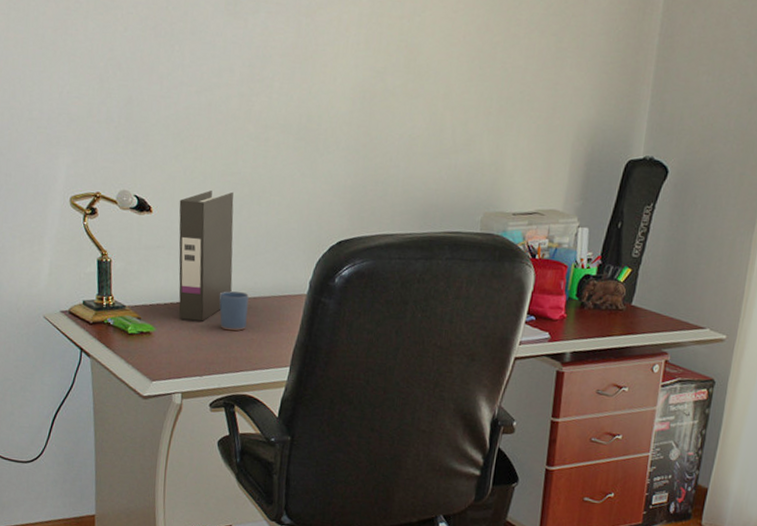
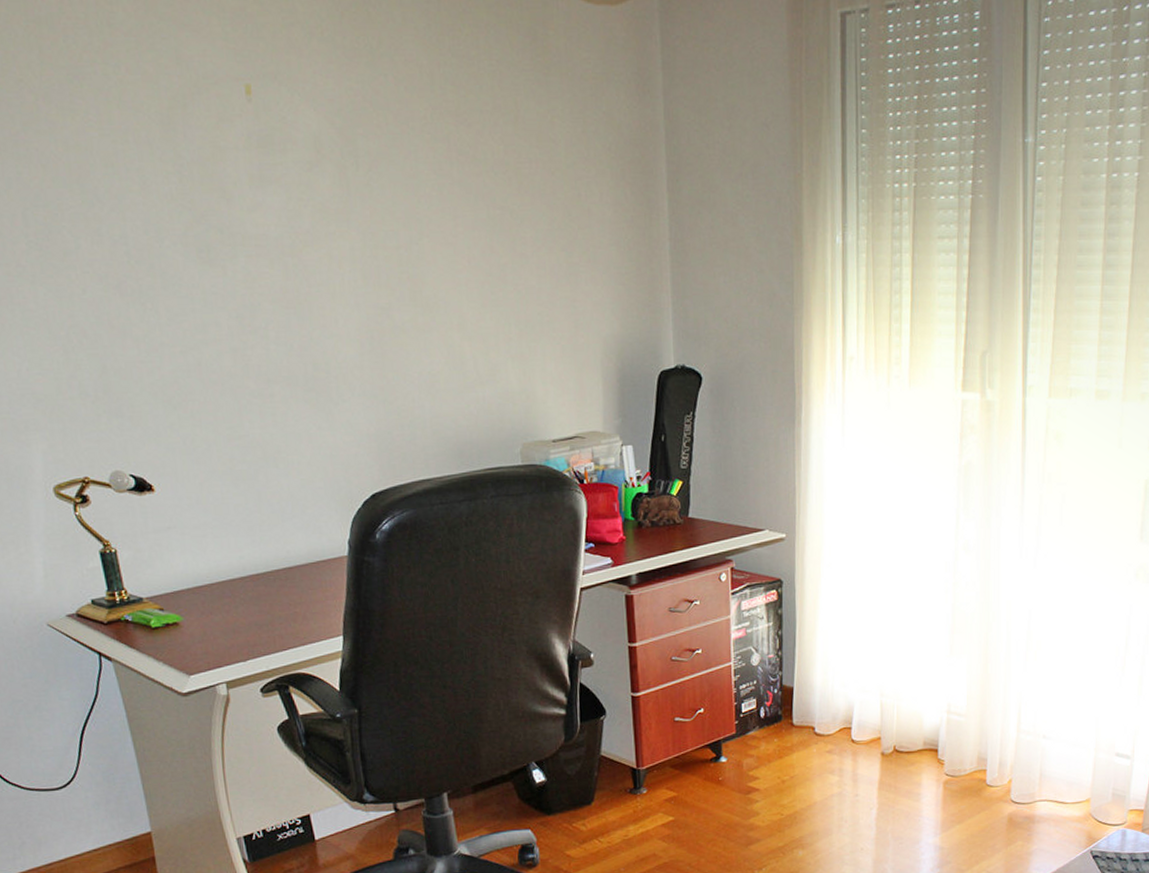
binder: present [178,190,234,322] -> none [184,456,263,603]
mug: present [219,291,249,331] -> none [249,564,286,608]

